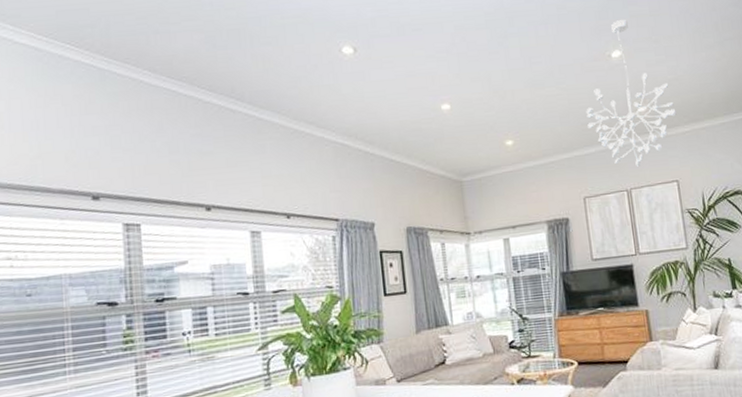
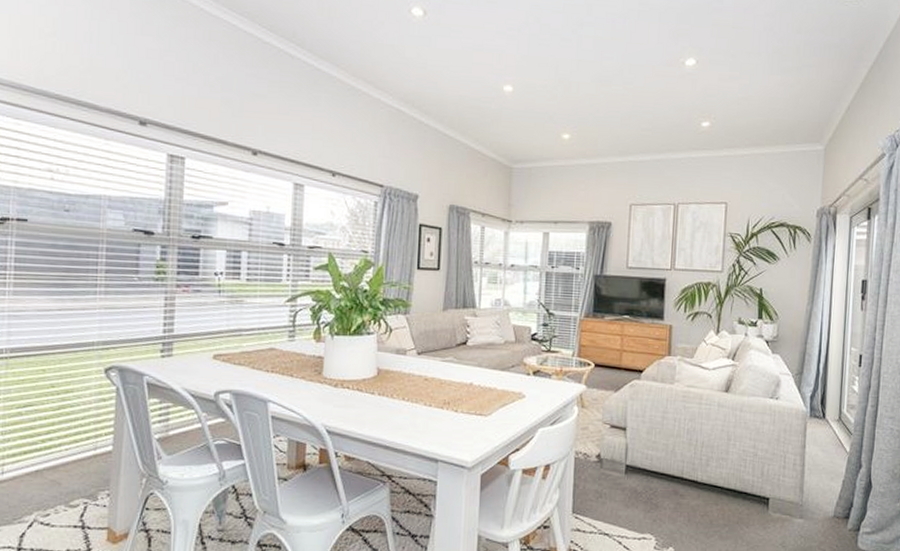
chandelier: present [586,20,677,167] -> none [647,27,739,182]

